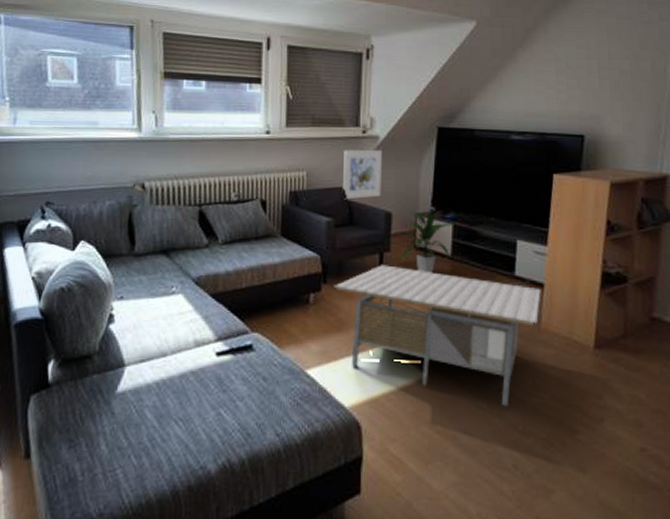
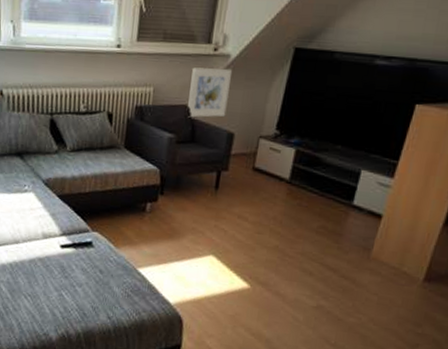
coffee table: present [334,265,541,407] -> none [170,182,378,322]
indoor plant: present [401,210,453,273] -> none [238,133,296,195]

